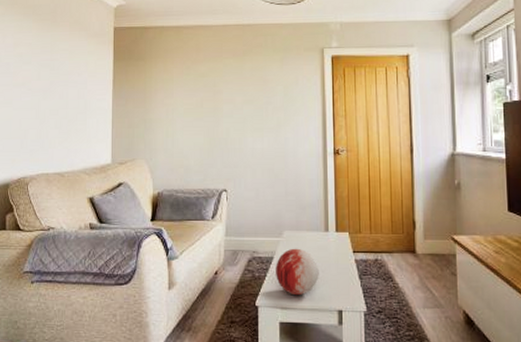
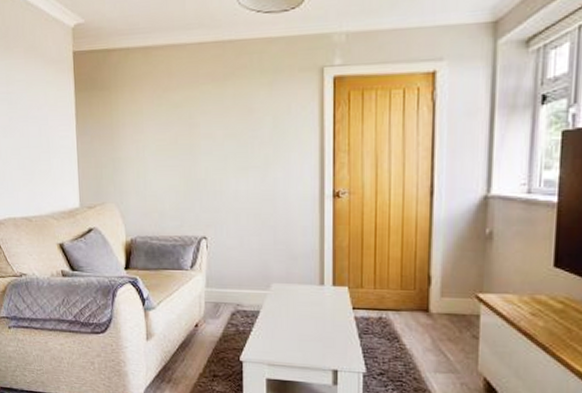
decorative orb: present [276,248,319,296] -> none [262,302,312,353]

